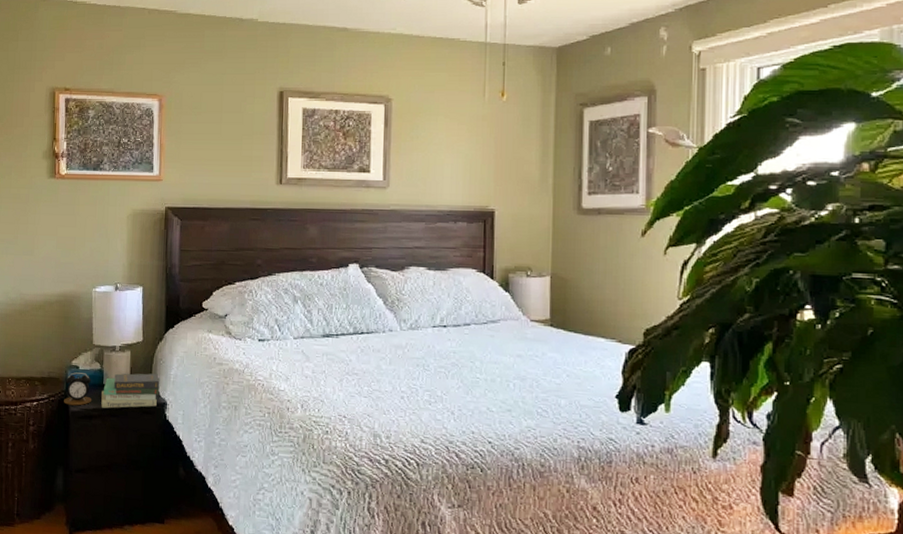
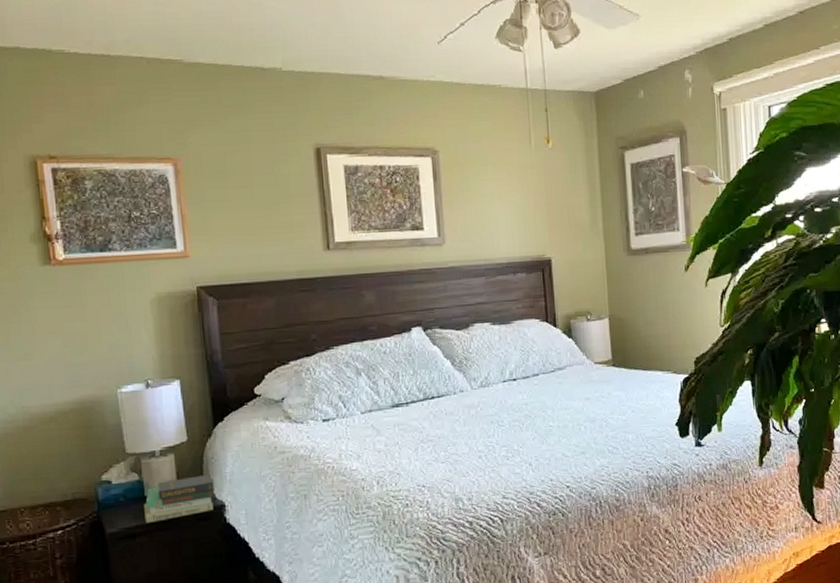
alarm clock: present [64,372,92,406] -> none [96,487,134,527]

